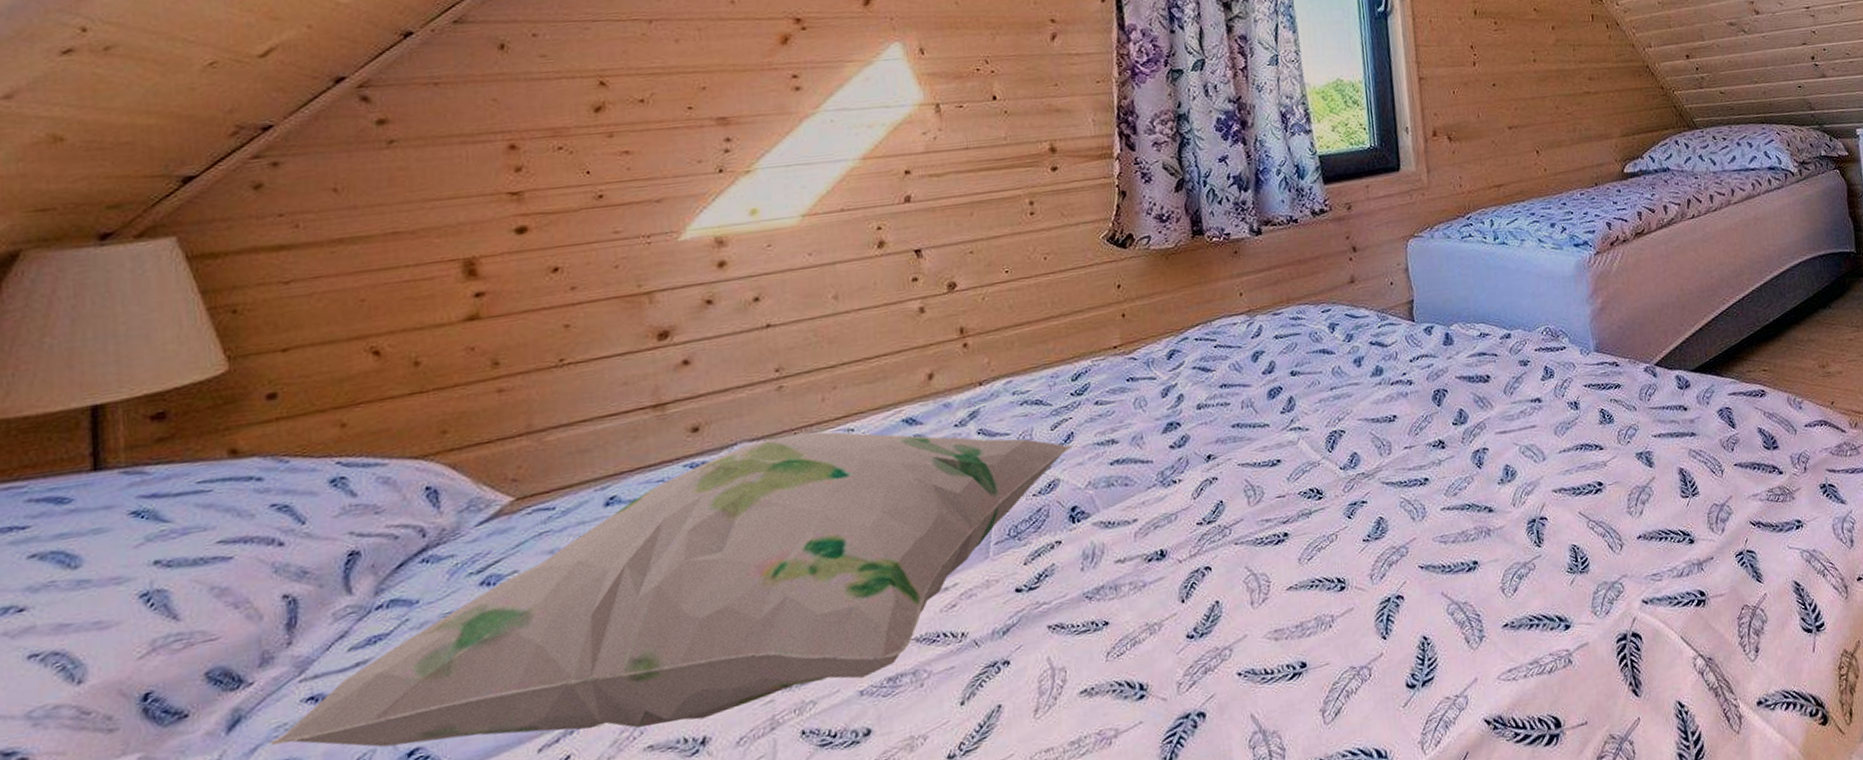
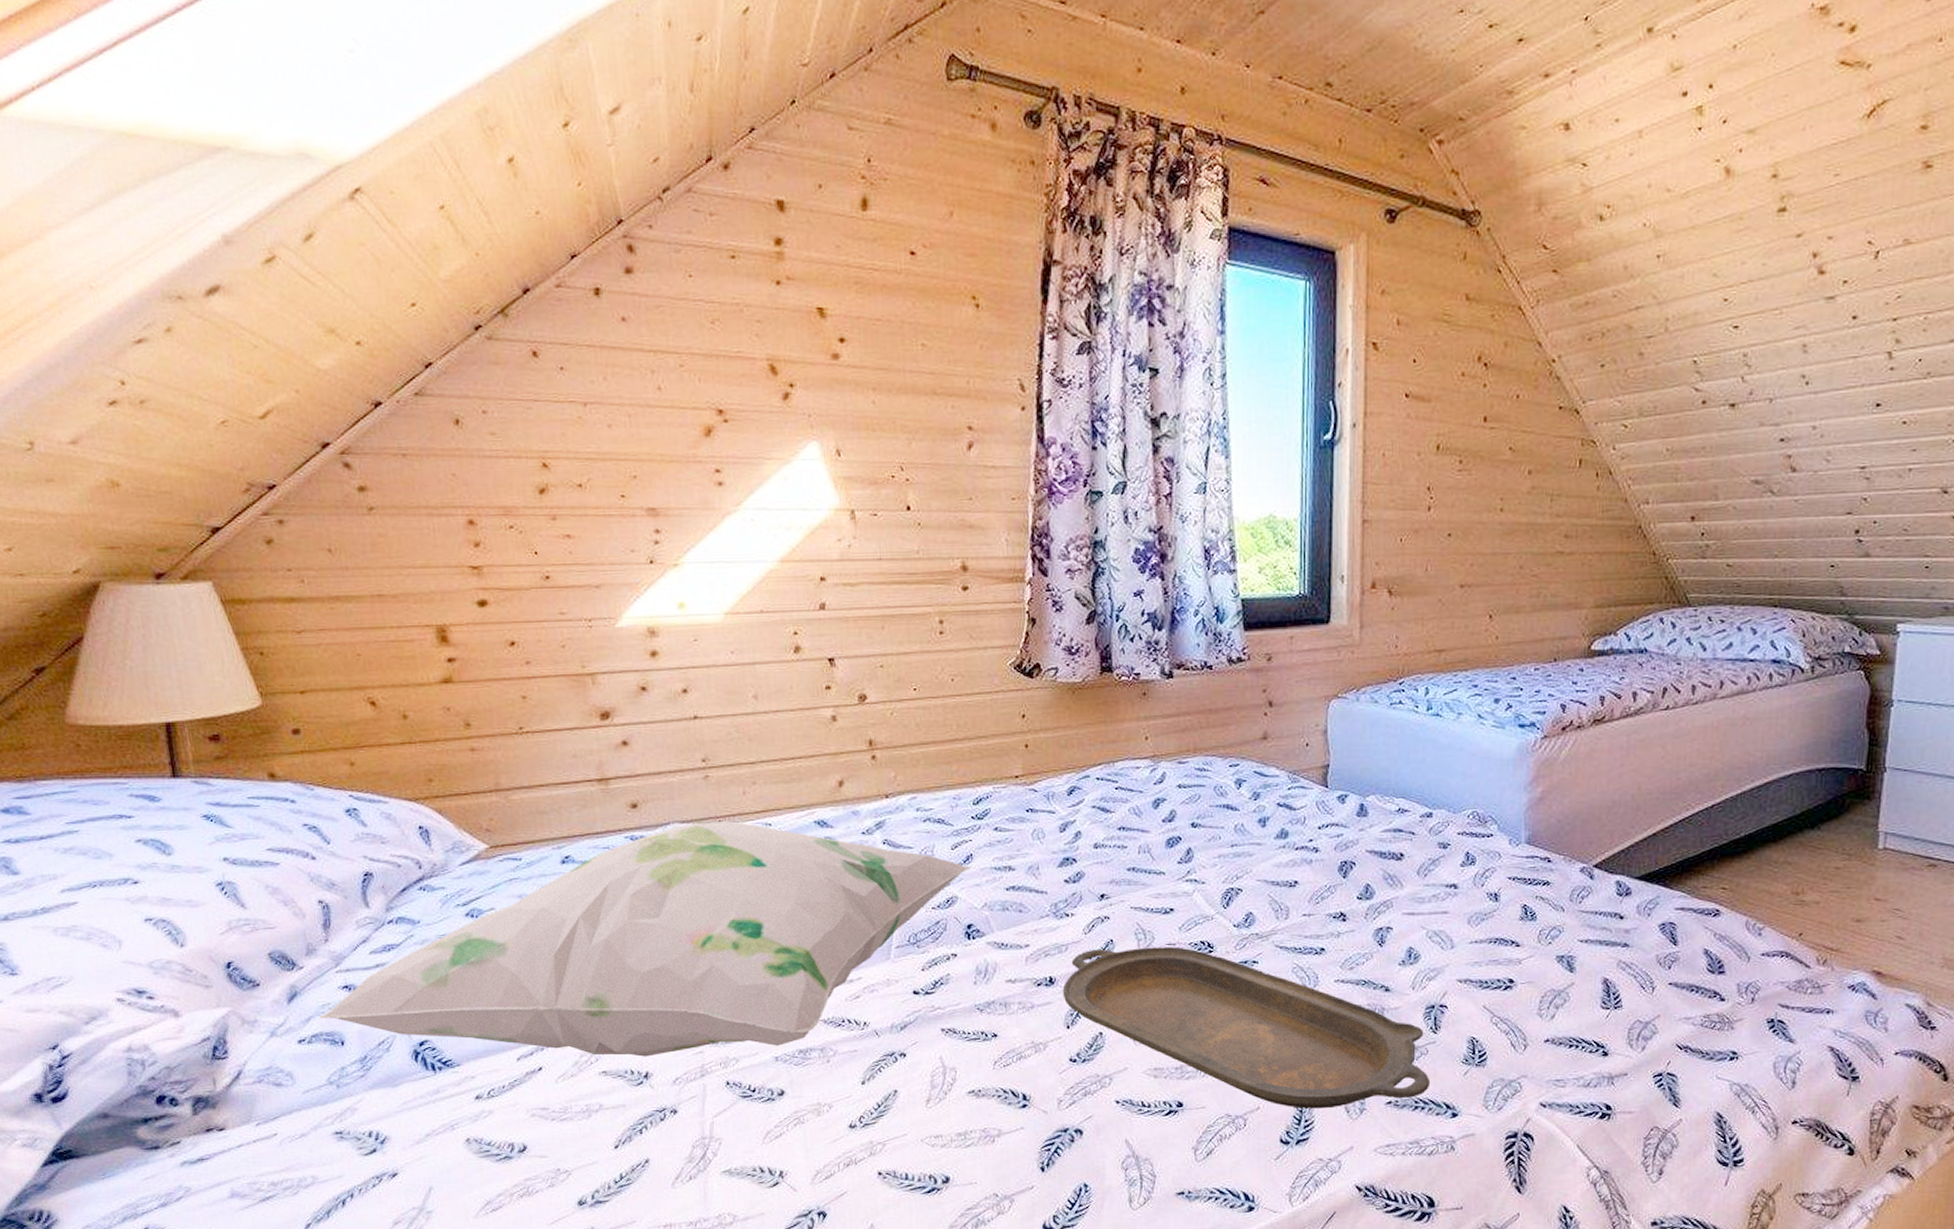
serving tray: none [1174,497,1542,648] -> present [1062,947,1431,1109]

